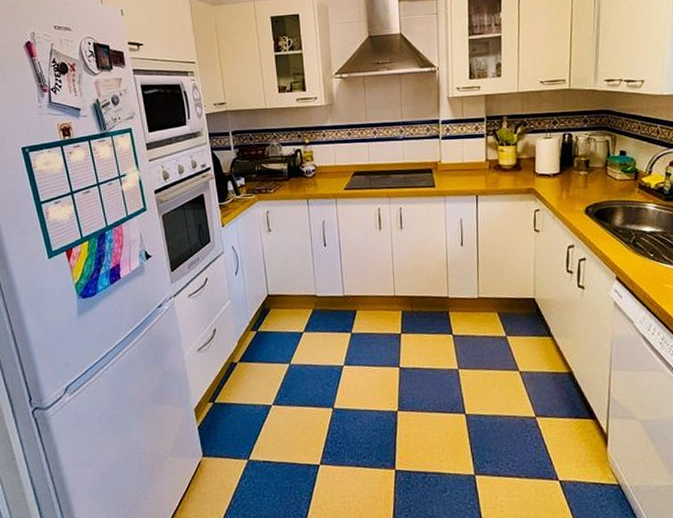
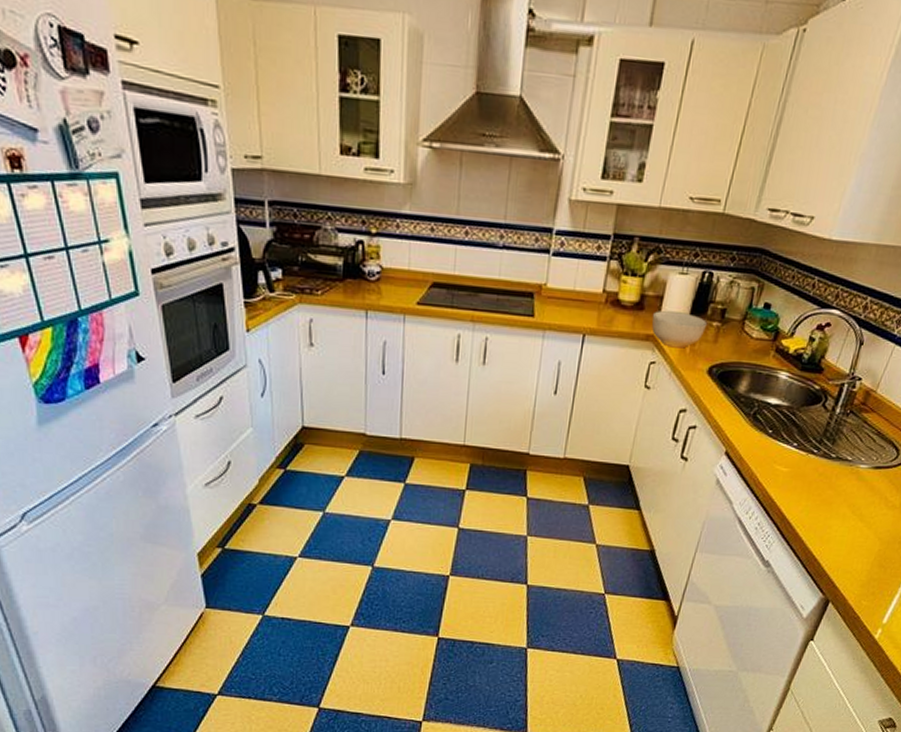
bowl: none [529,167,576,196] -> present [651,310,708,349]

